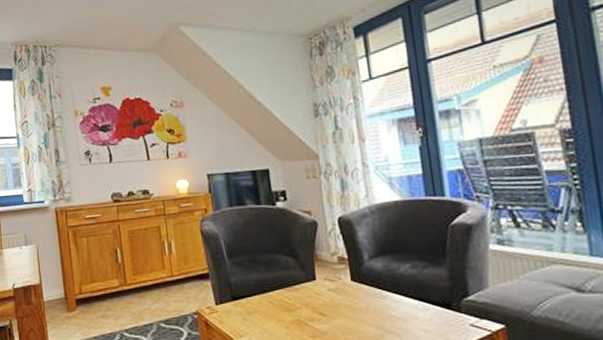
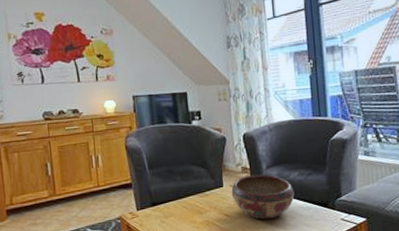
decorative bowl: none [326,266,407,321] -> present [231,174,295,219]

